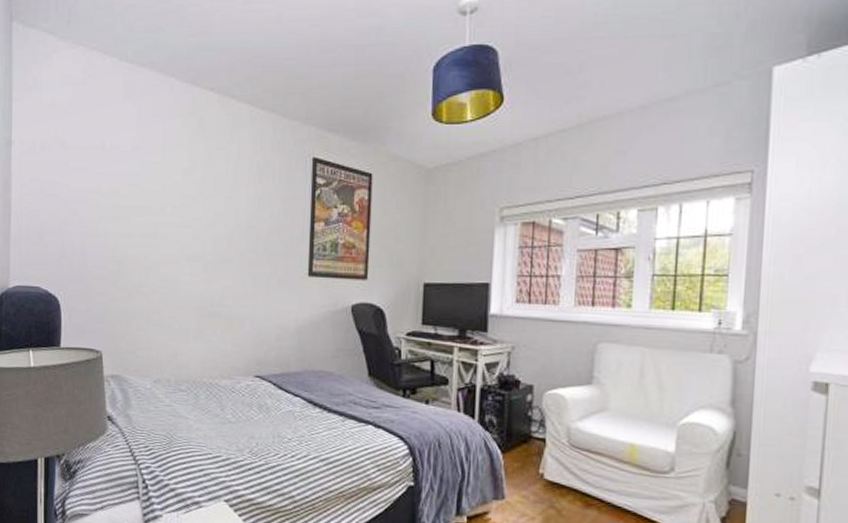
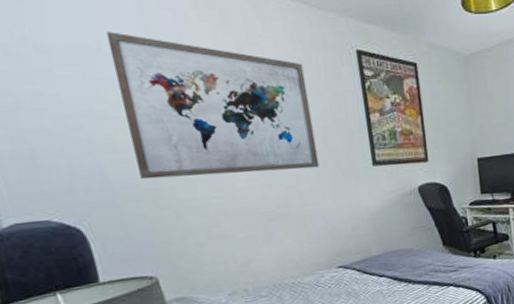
wall art: none [109,134,260,271] -> present [105,32,320,180]

